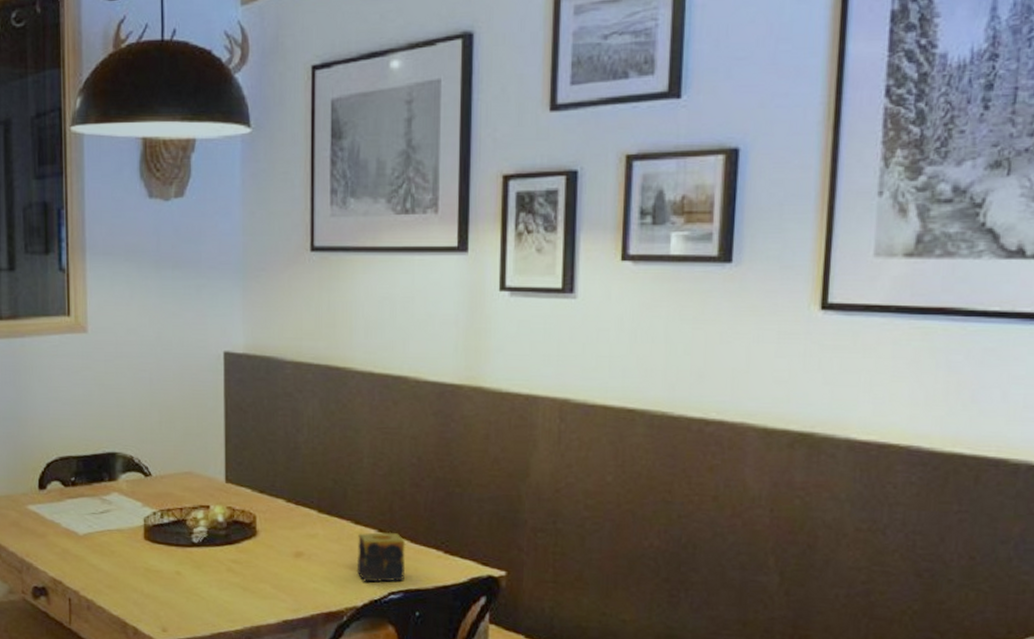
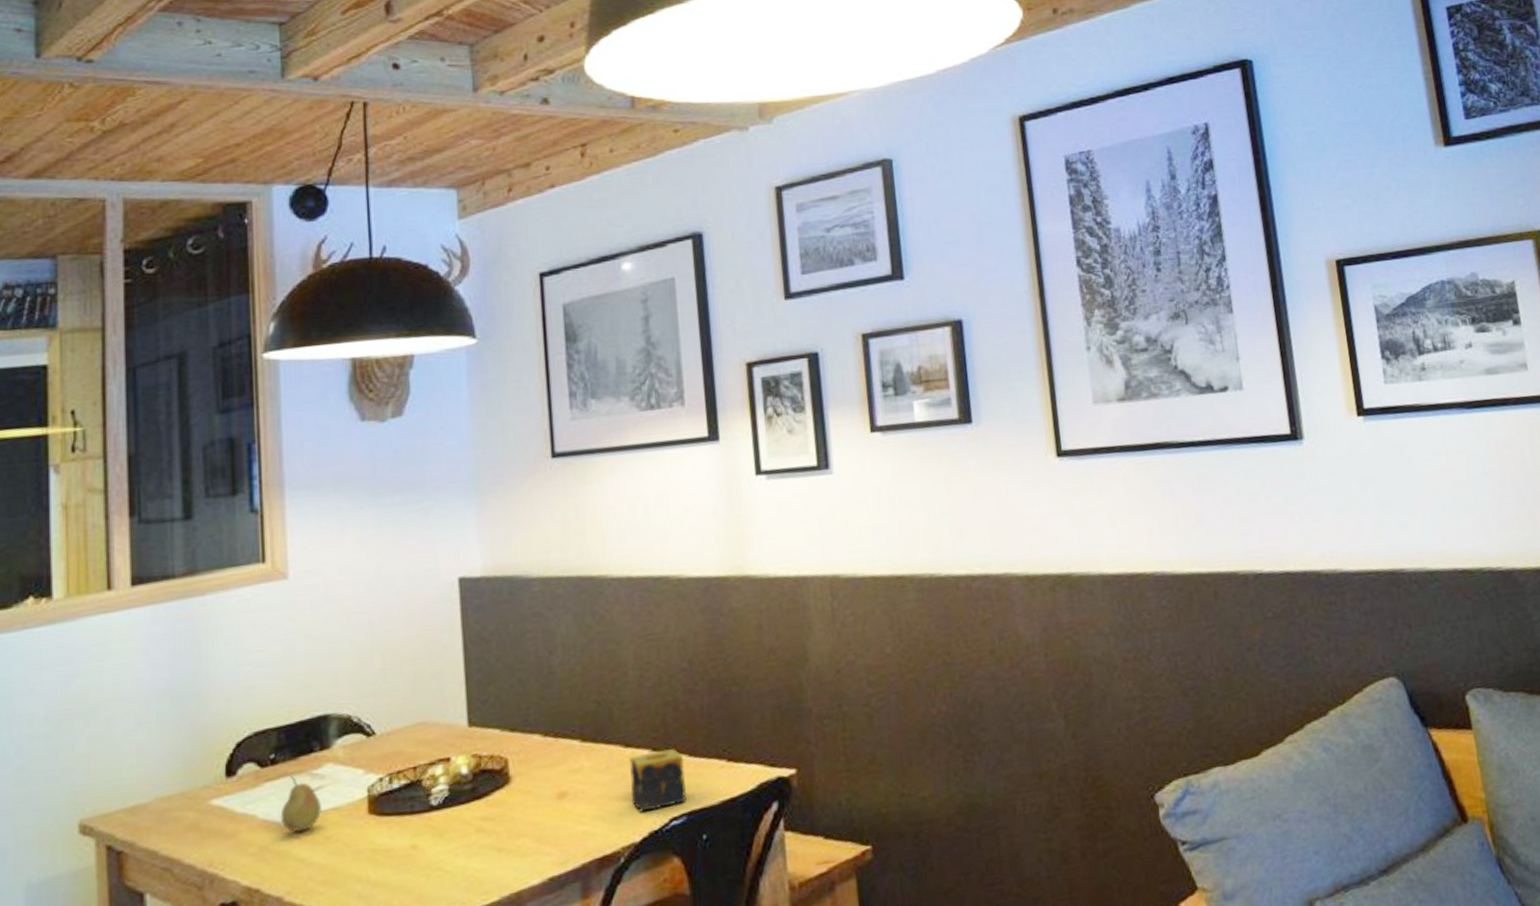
fruit: none [78,496,109,544] -> present [280,775,321,833]

